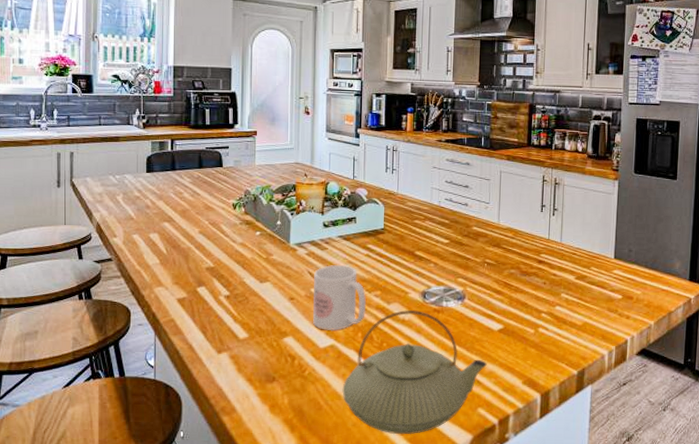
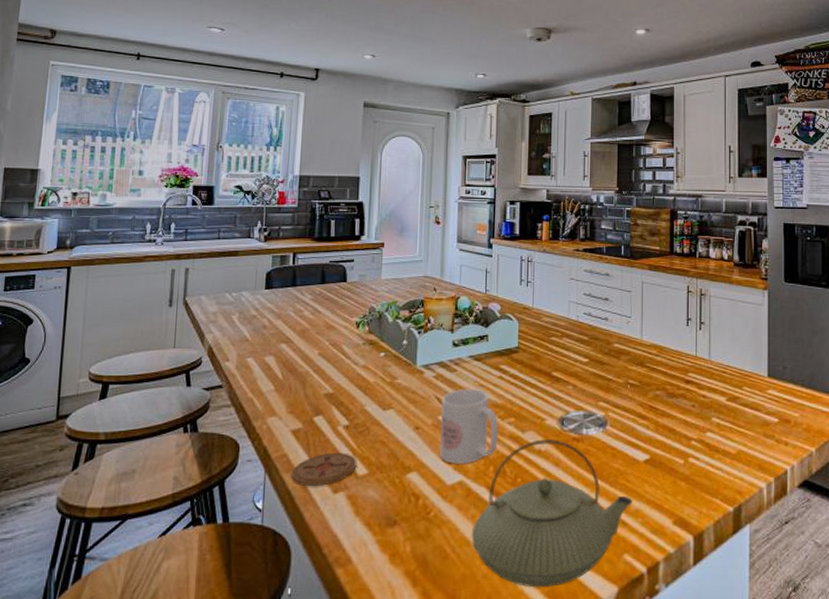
coaster: none [179,319,238,348] -> present [291,452,357,487]

